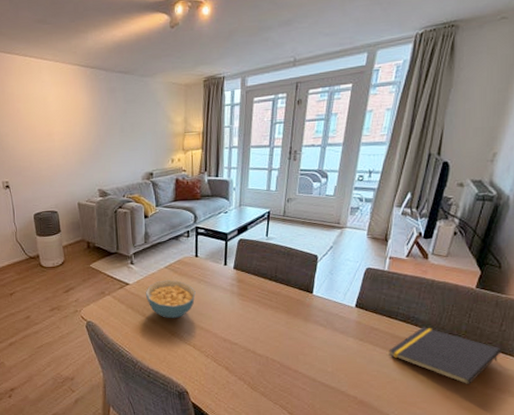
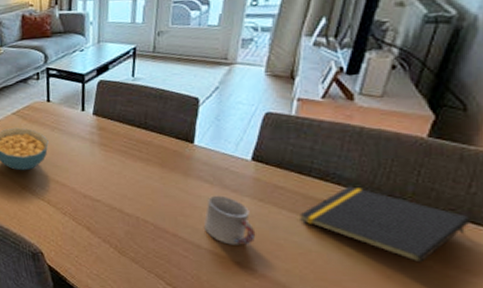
cup: none [319,337,357,378] -> present [204,195,256,245]

